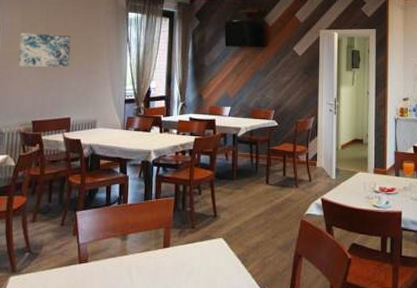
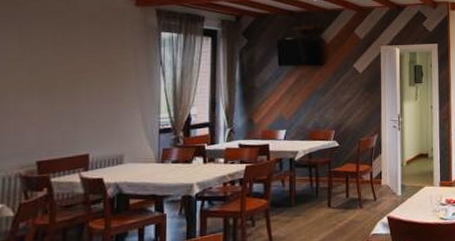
wall art: present [18,33,71,67] -> none [15,58,87,99]

